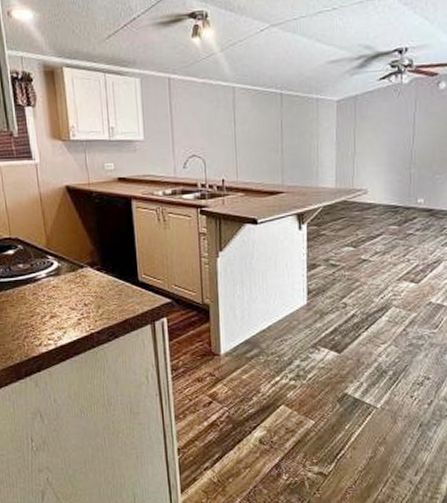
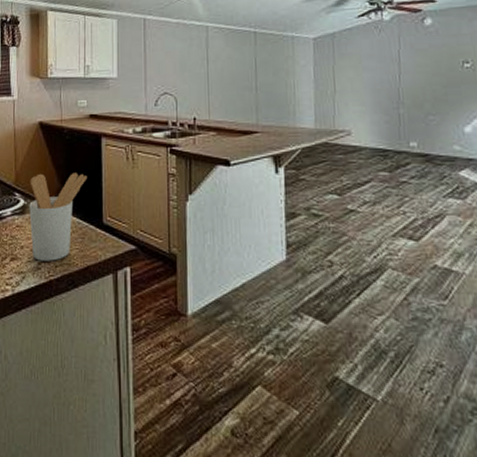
utensil holder: none [61,235,120,317] -> present [29,173,88,261]

